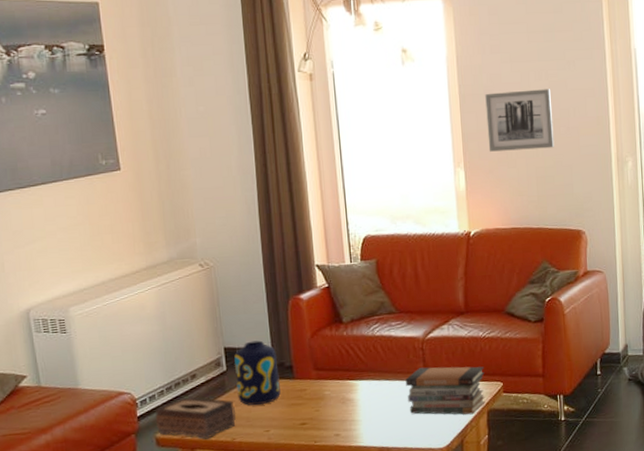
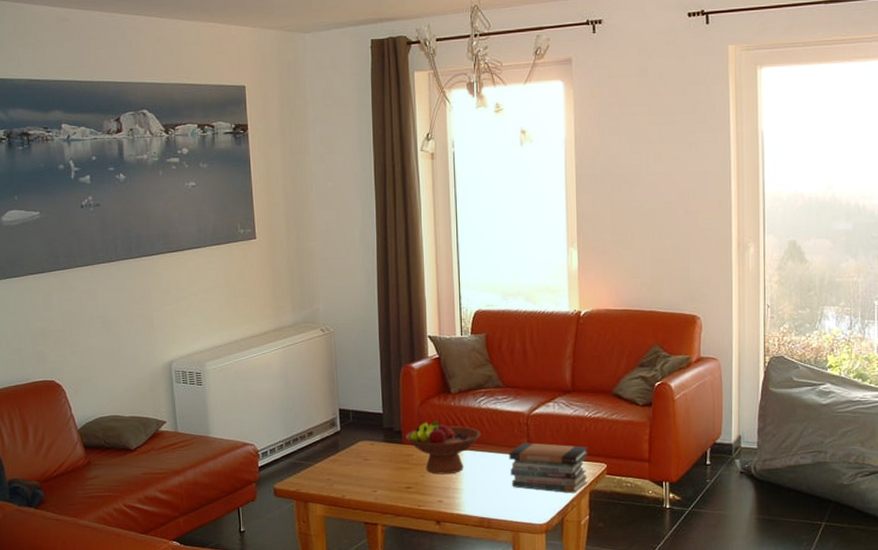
tissue box: present [154,397,236,439] -> none [274,453,346,494]
vase: present [234,340,281,406] -> none [348,404,389,466]
fruit bowl: none [297,352,376,408] -> present [406,421,481,475]
wall art: present [485,89,555,152] -> none [602,171,672,233]

